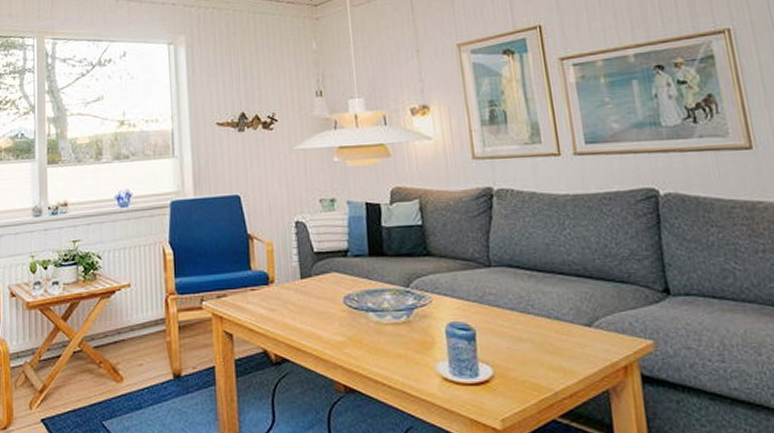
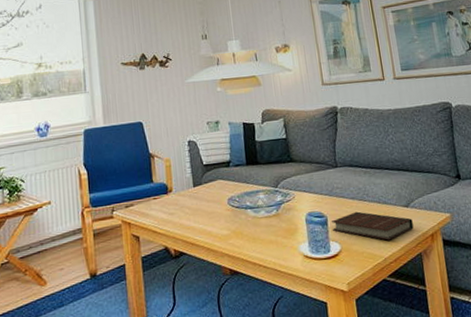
book: none [480,327,598,369] -> present [330,211,414,241]

